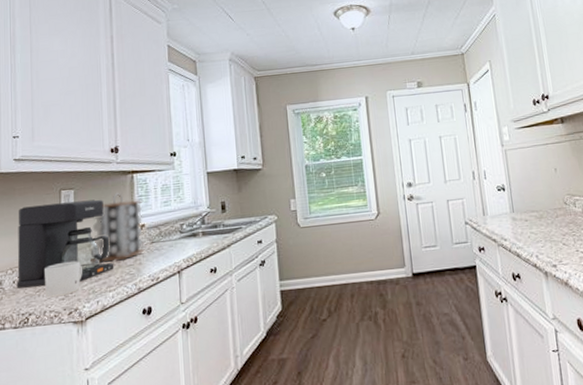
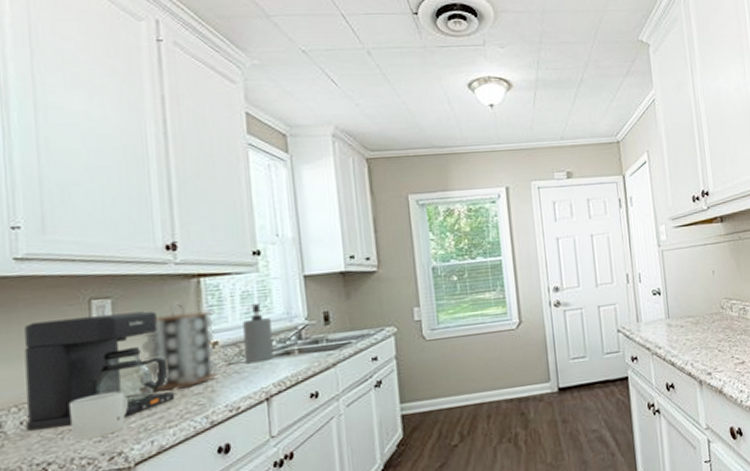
soap dispenser: none [162,195,184,243] -> present [243,303,274,364]

